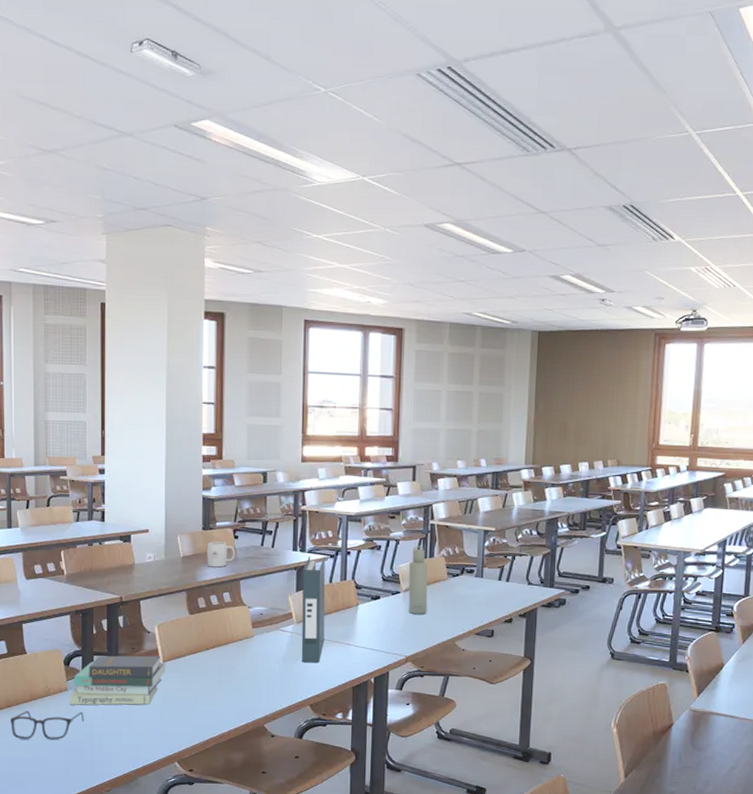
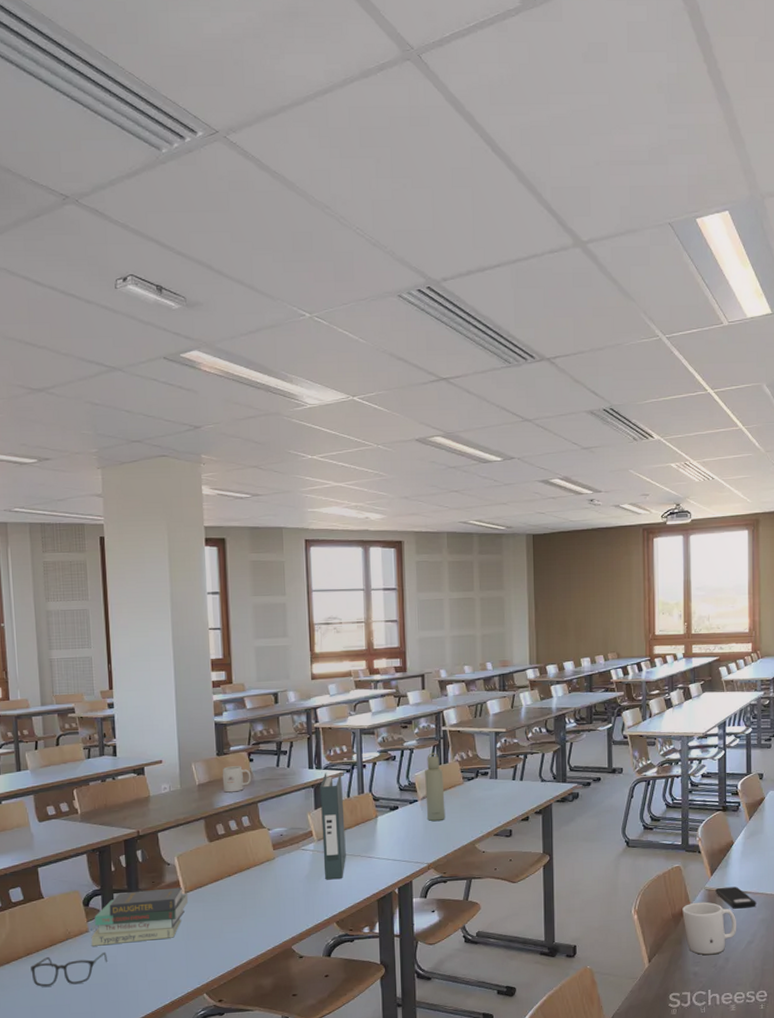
mug: none [664,722,721,777] -> present [682,902,737,956]
phone: none [700,709,743,733] -> present [715,886,756,909]

